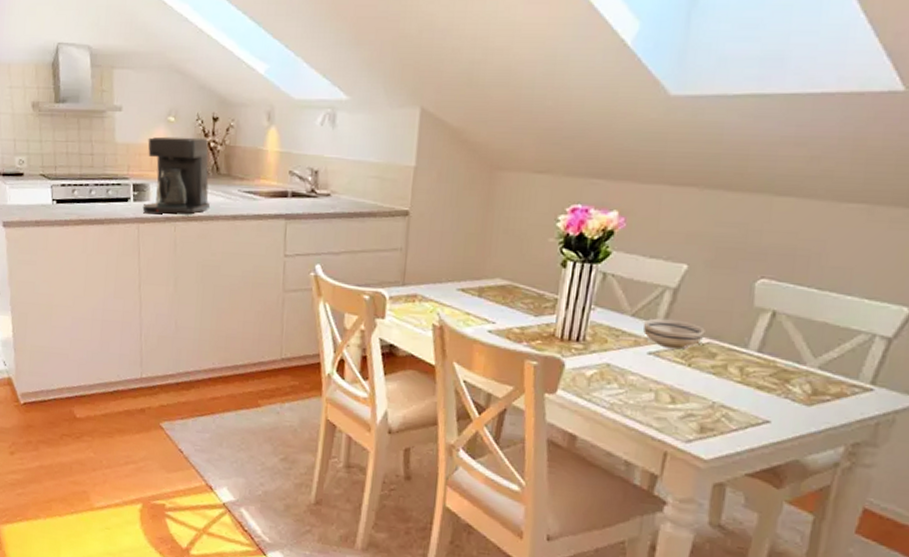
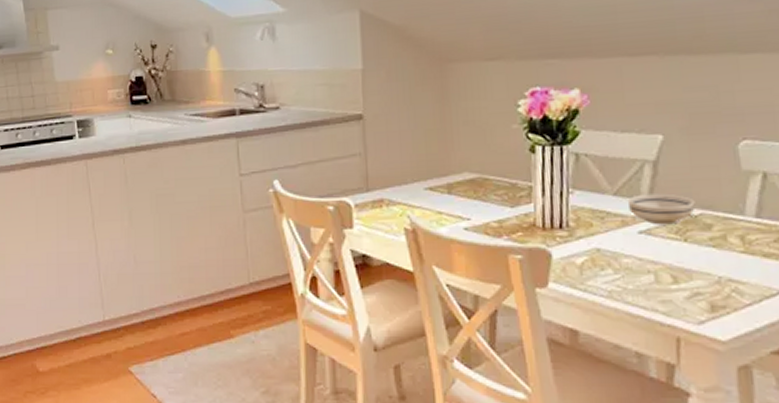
coffee maker: present [142,136,211,216] -> none [88,66,158,149]

